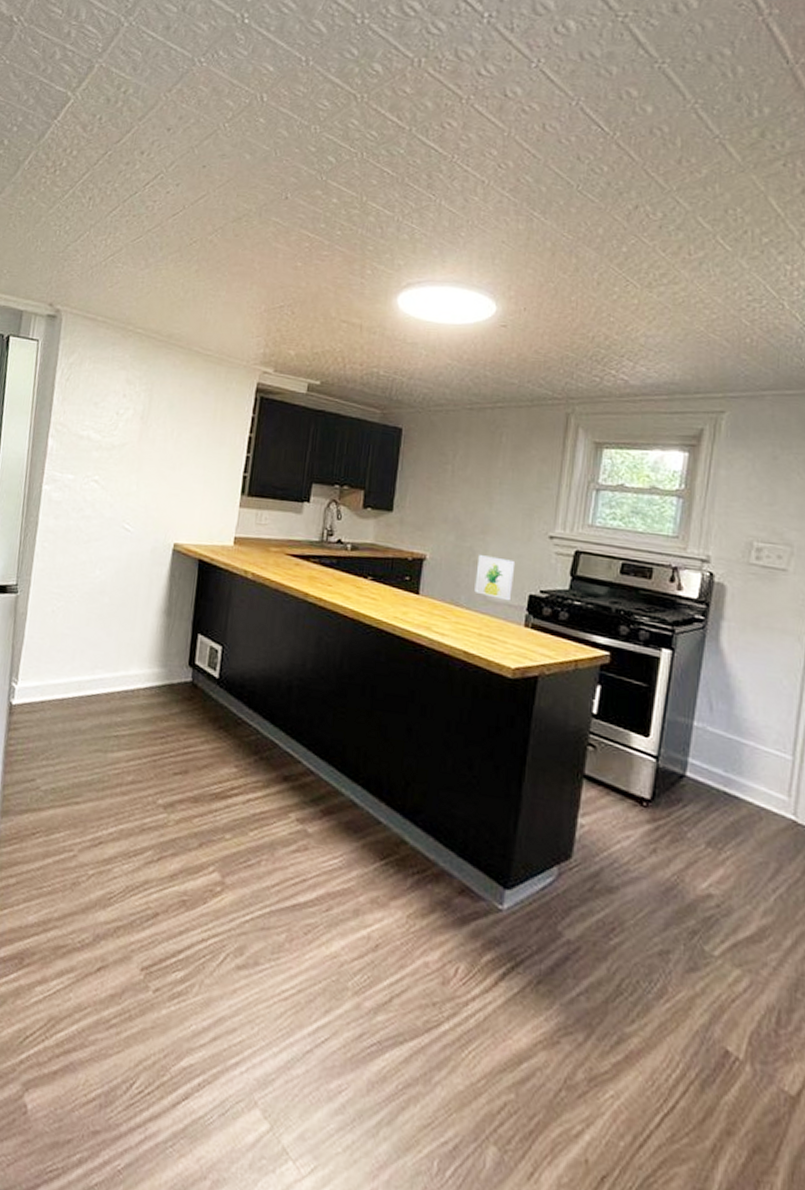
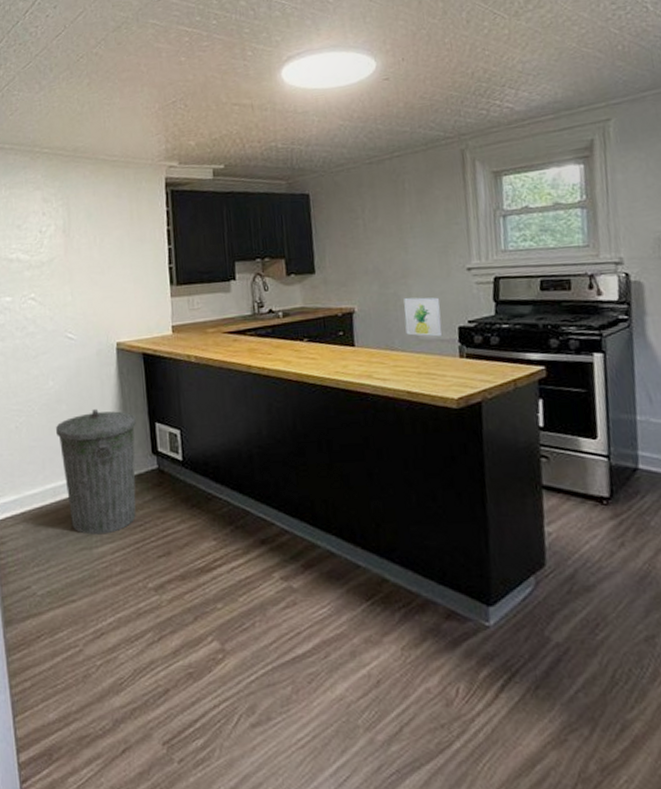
trash can: none [91,607,179,740] -> present [55,408,136,535]

